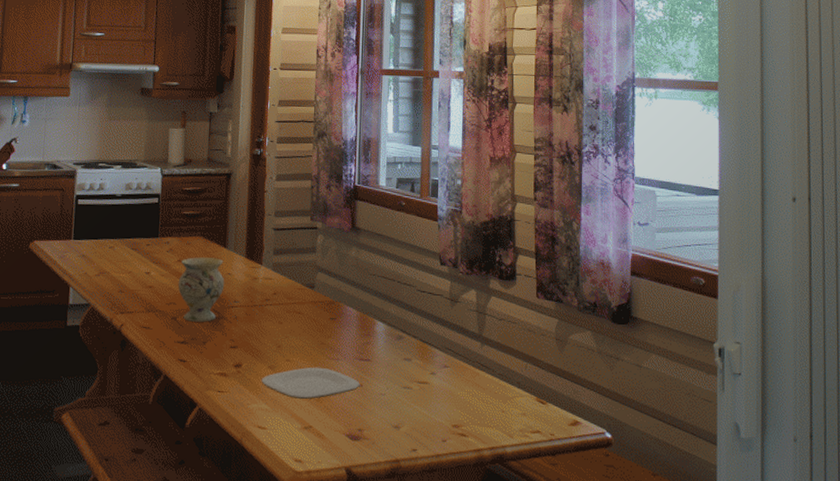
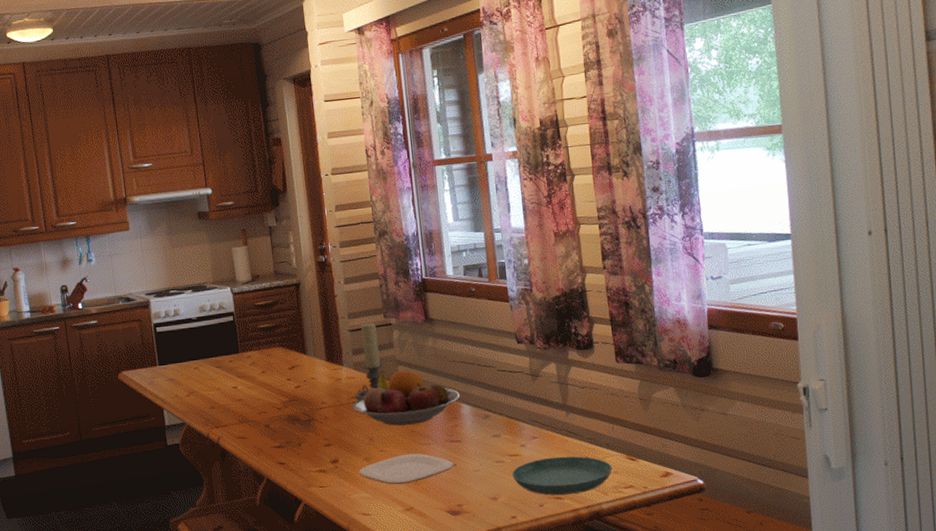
vase: present [178,257,225,322] -> none [265,365,310,427]
fruit bowl: none [265,275,376,336] -> present [352,369,460,426]
candle holder: none [269,223,302,303] -> present [354,322,383,400]
saucer: none [418,389,521,433] -> present [512,456,612,496]

